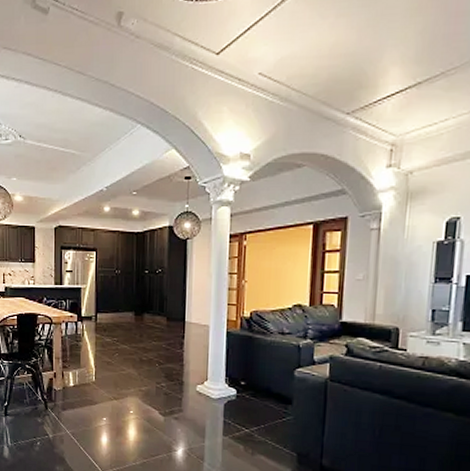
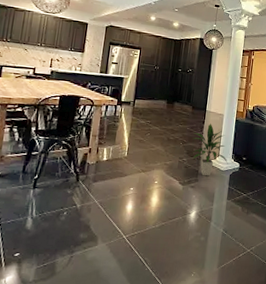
indoor plant: none [171,338,220,406] -> present [192,124,228,176]

